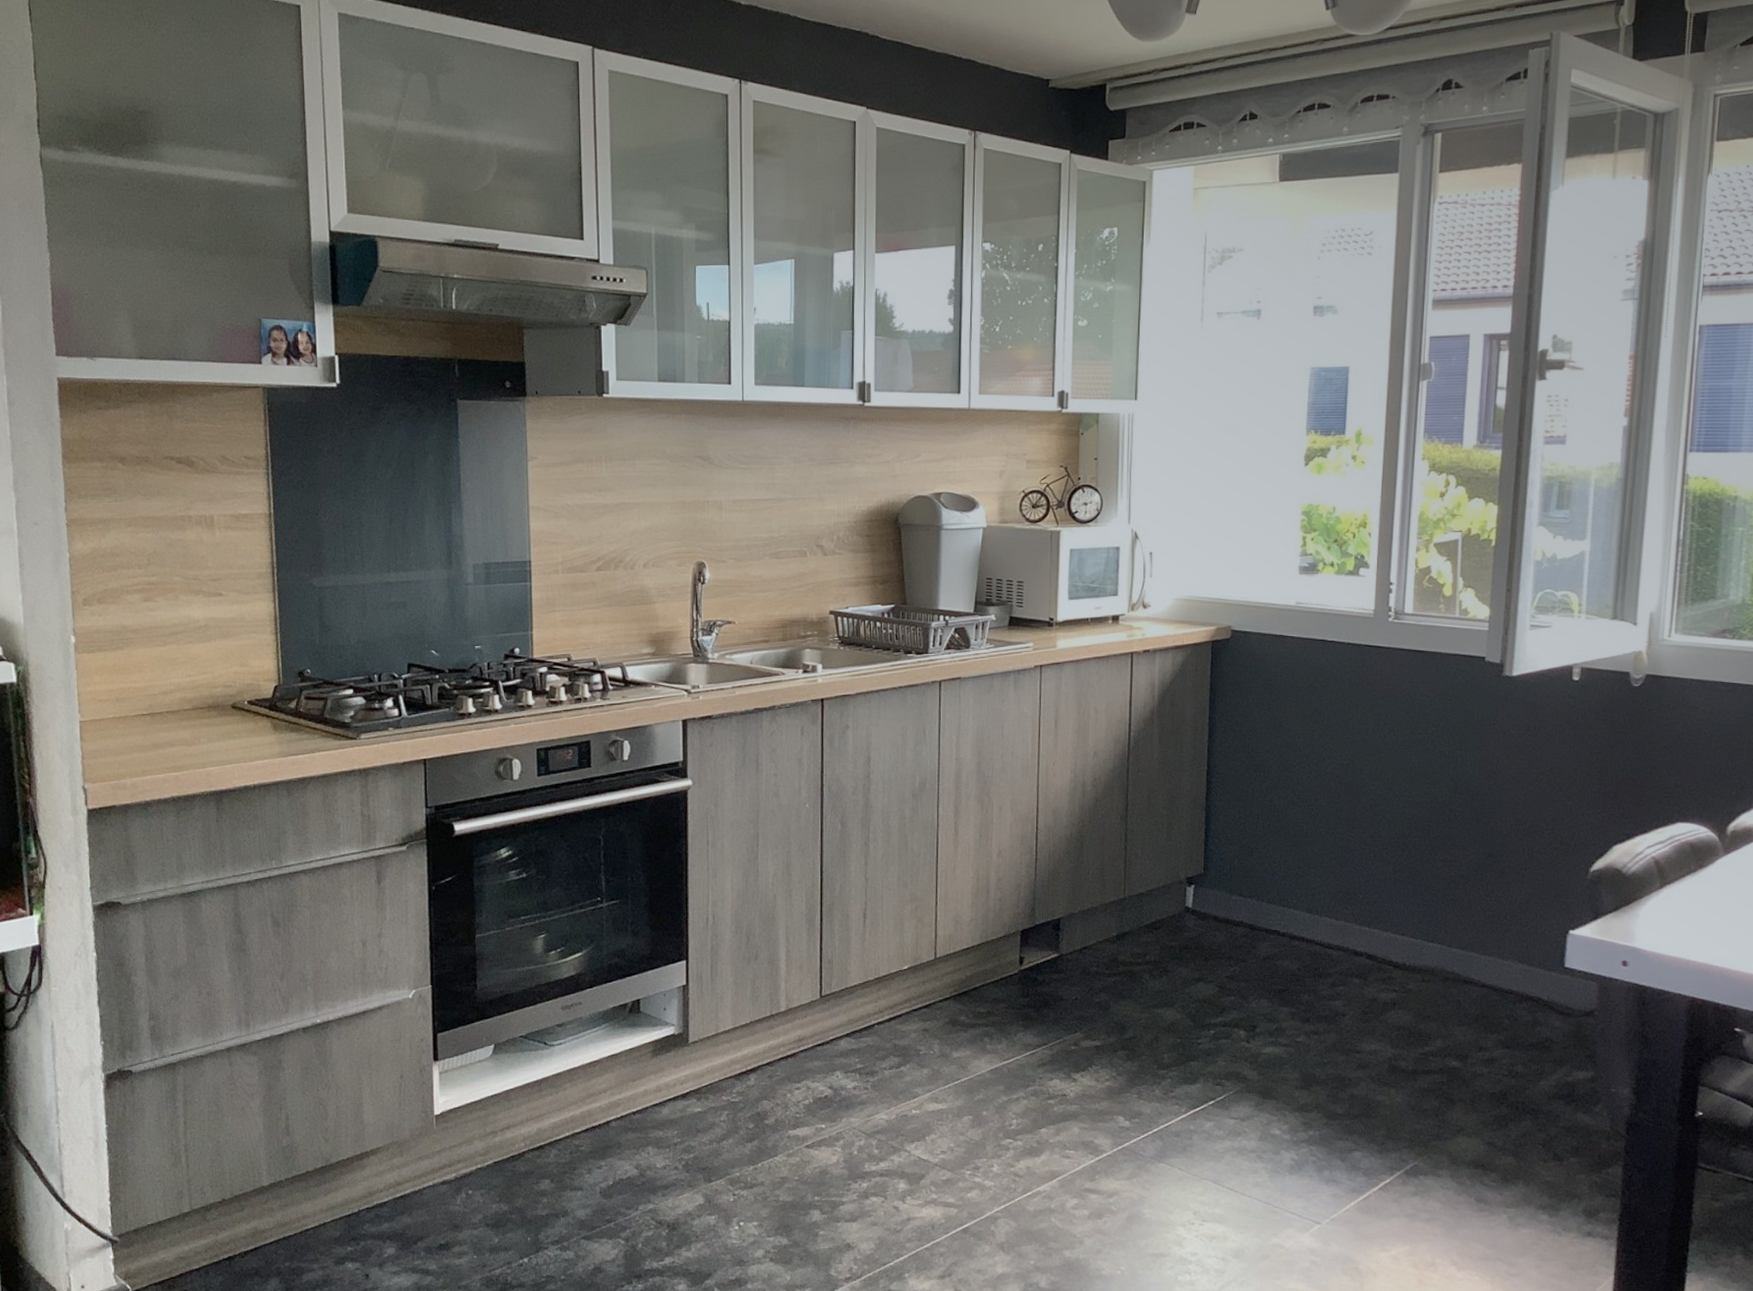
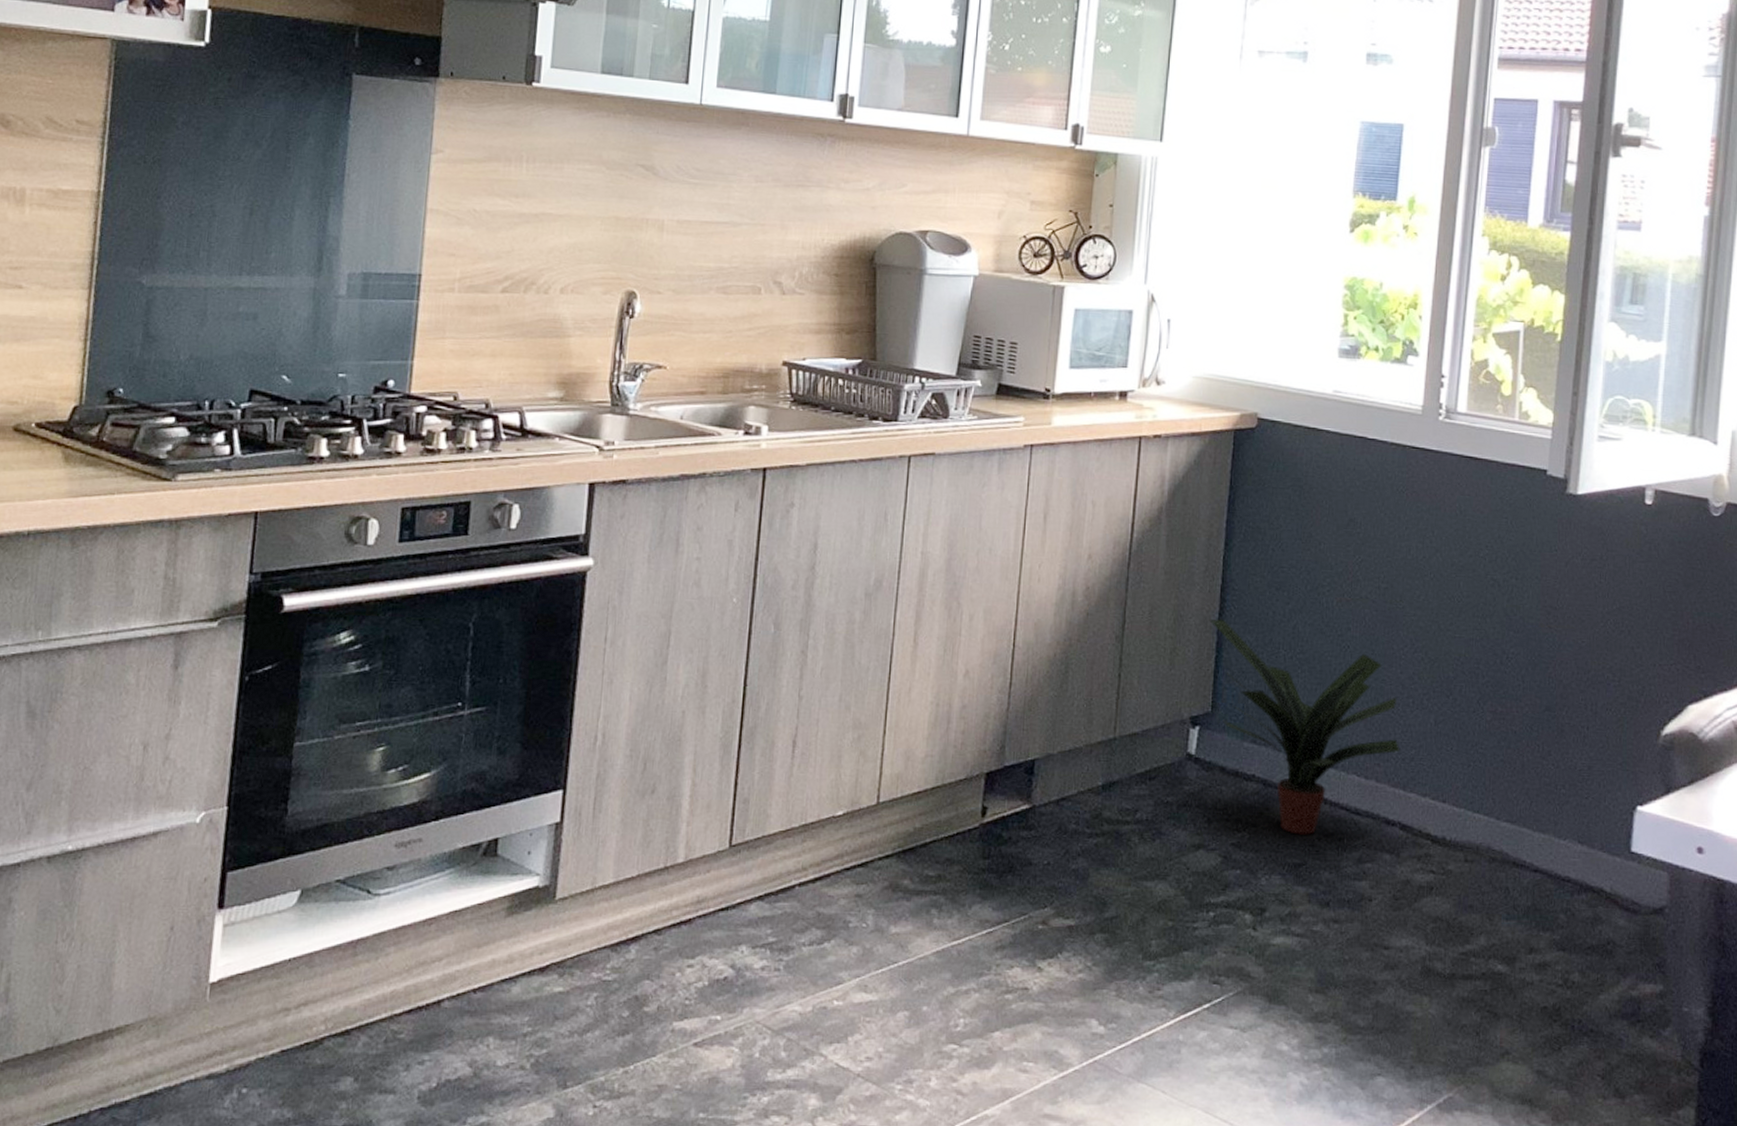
potted plant: none [1198,798,1365,967] -> present [1209,619,1400,835]

